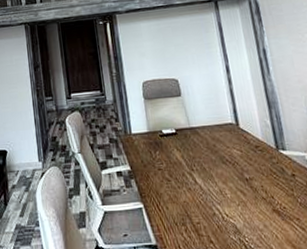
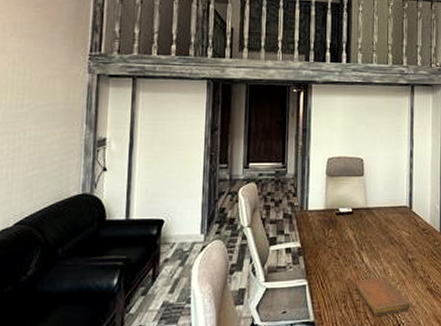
notebook: none [192,198,258,239] -> present [355,277,410,315]

